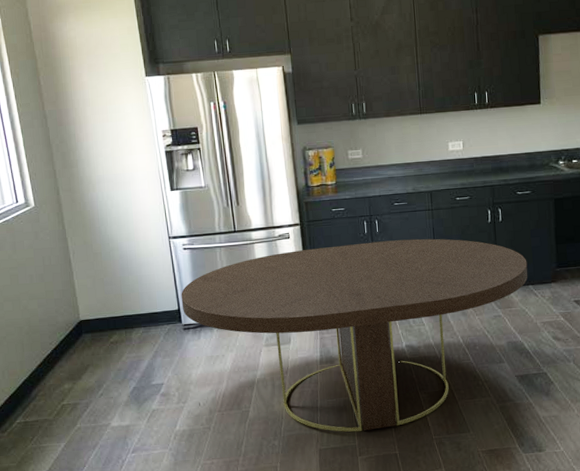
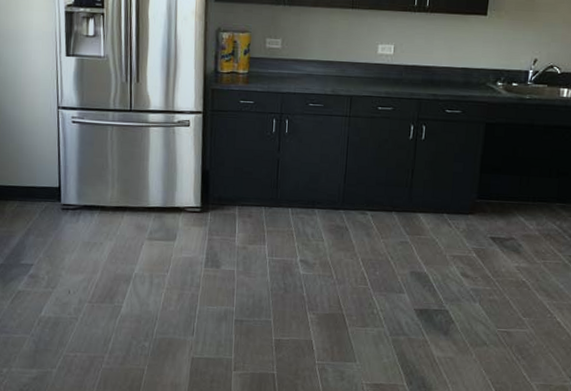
dining table: present [181,238,528,432] -> none [63,140,446,345]

